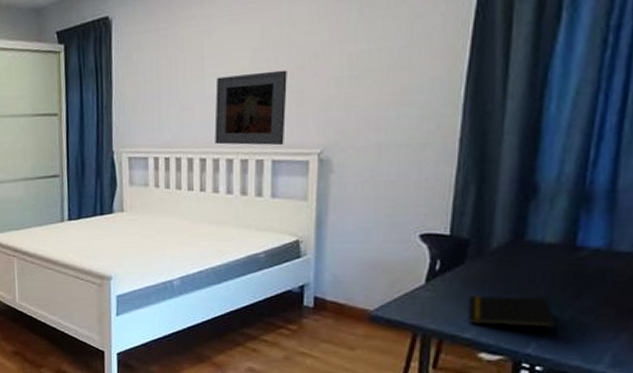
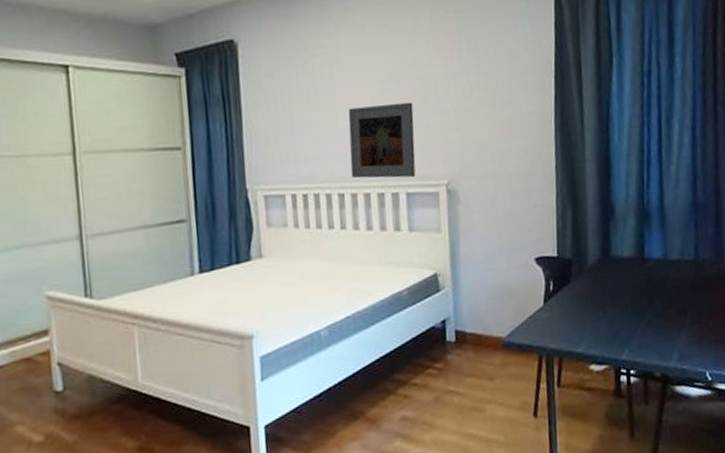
notepad: present [467,295,556,329] -> none [577,306,640,339]

